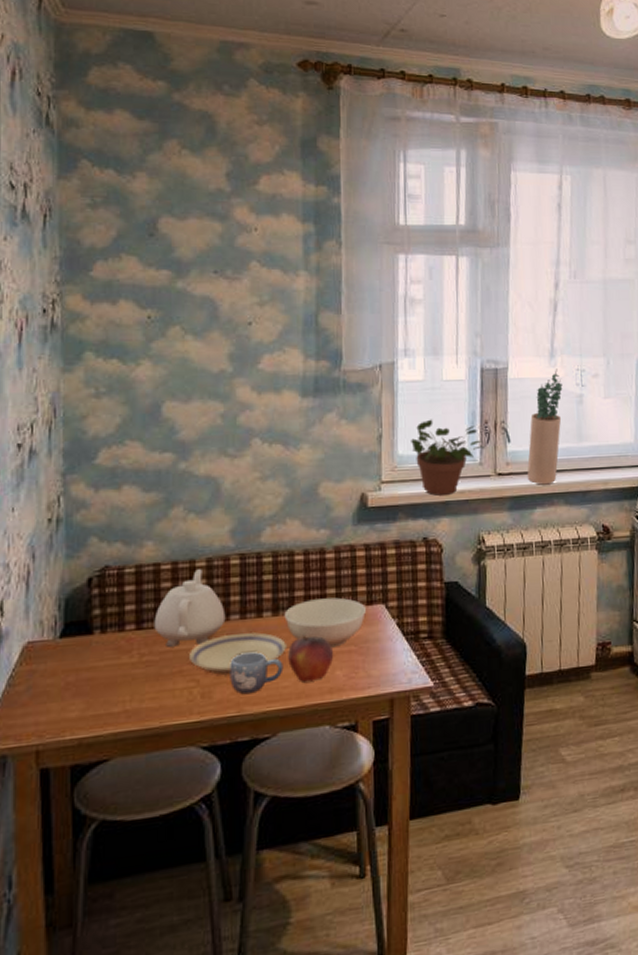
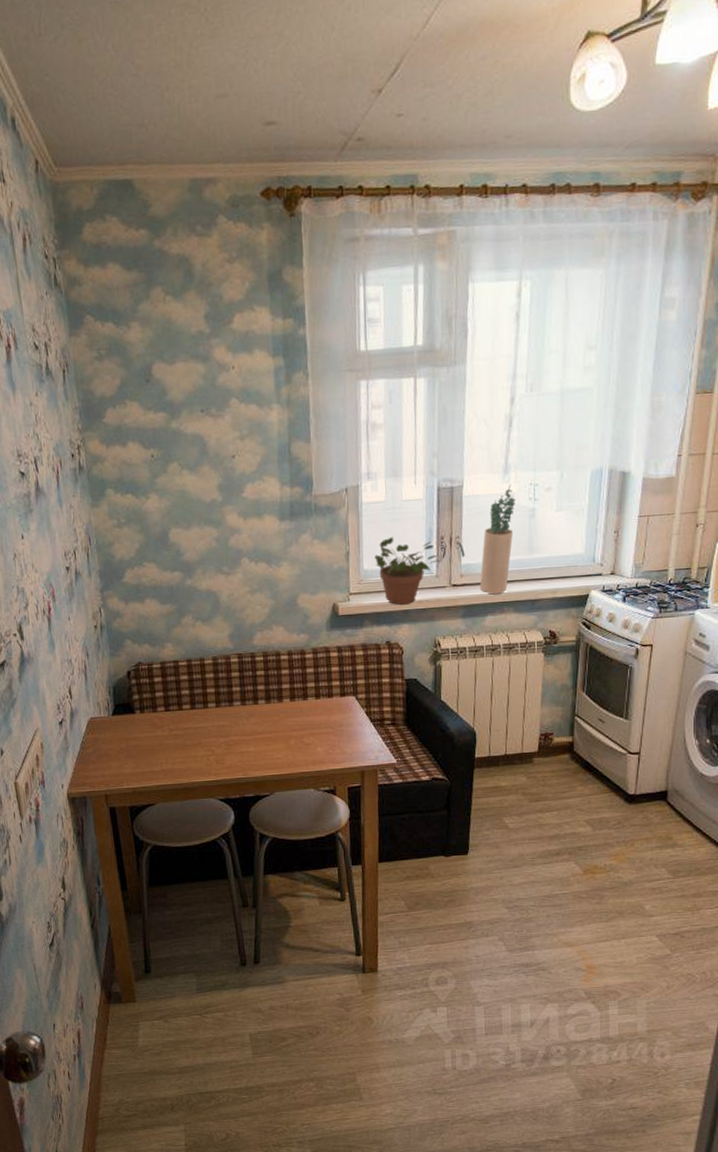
teapot: present [154,569,226,647] -> none [177,665,230,725]
plate: present [189,632,286,675] -> none [205,716,278,747]
mug: present [230,651,284,695] -> none [235,730,277,763]
bowl: present [284,597,367,648] -> none [275,690,341,730]
fruit: present [288,634,334,682] -> none [279,719,315,755]

